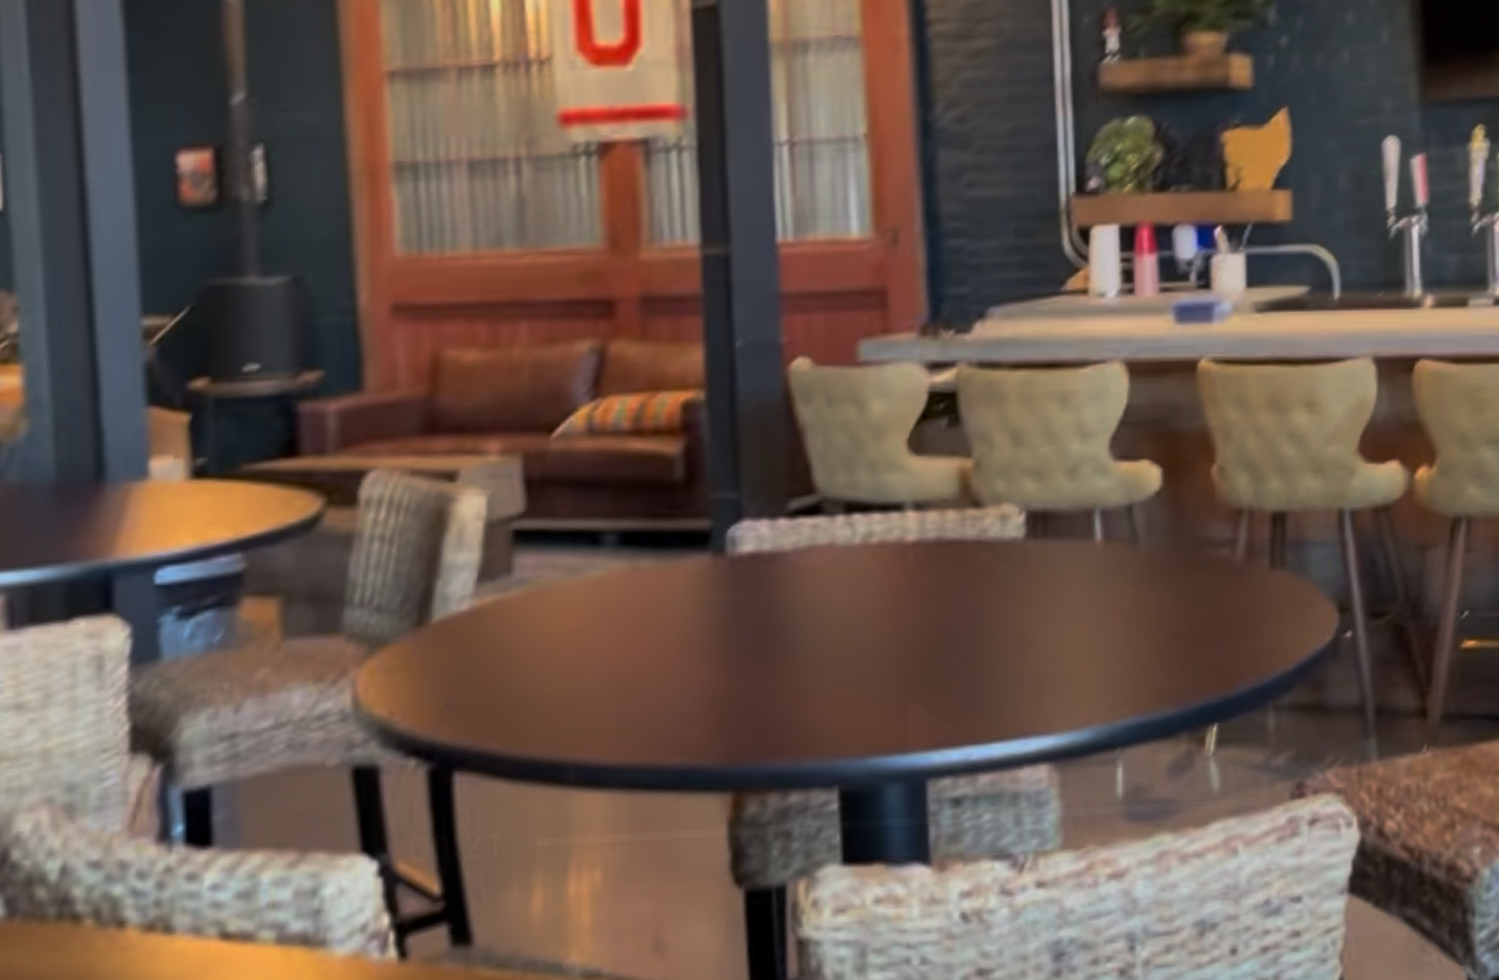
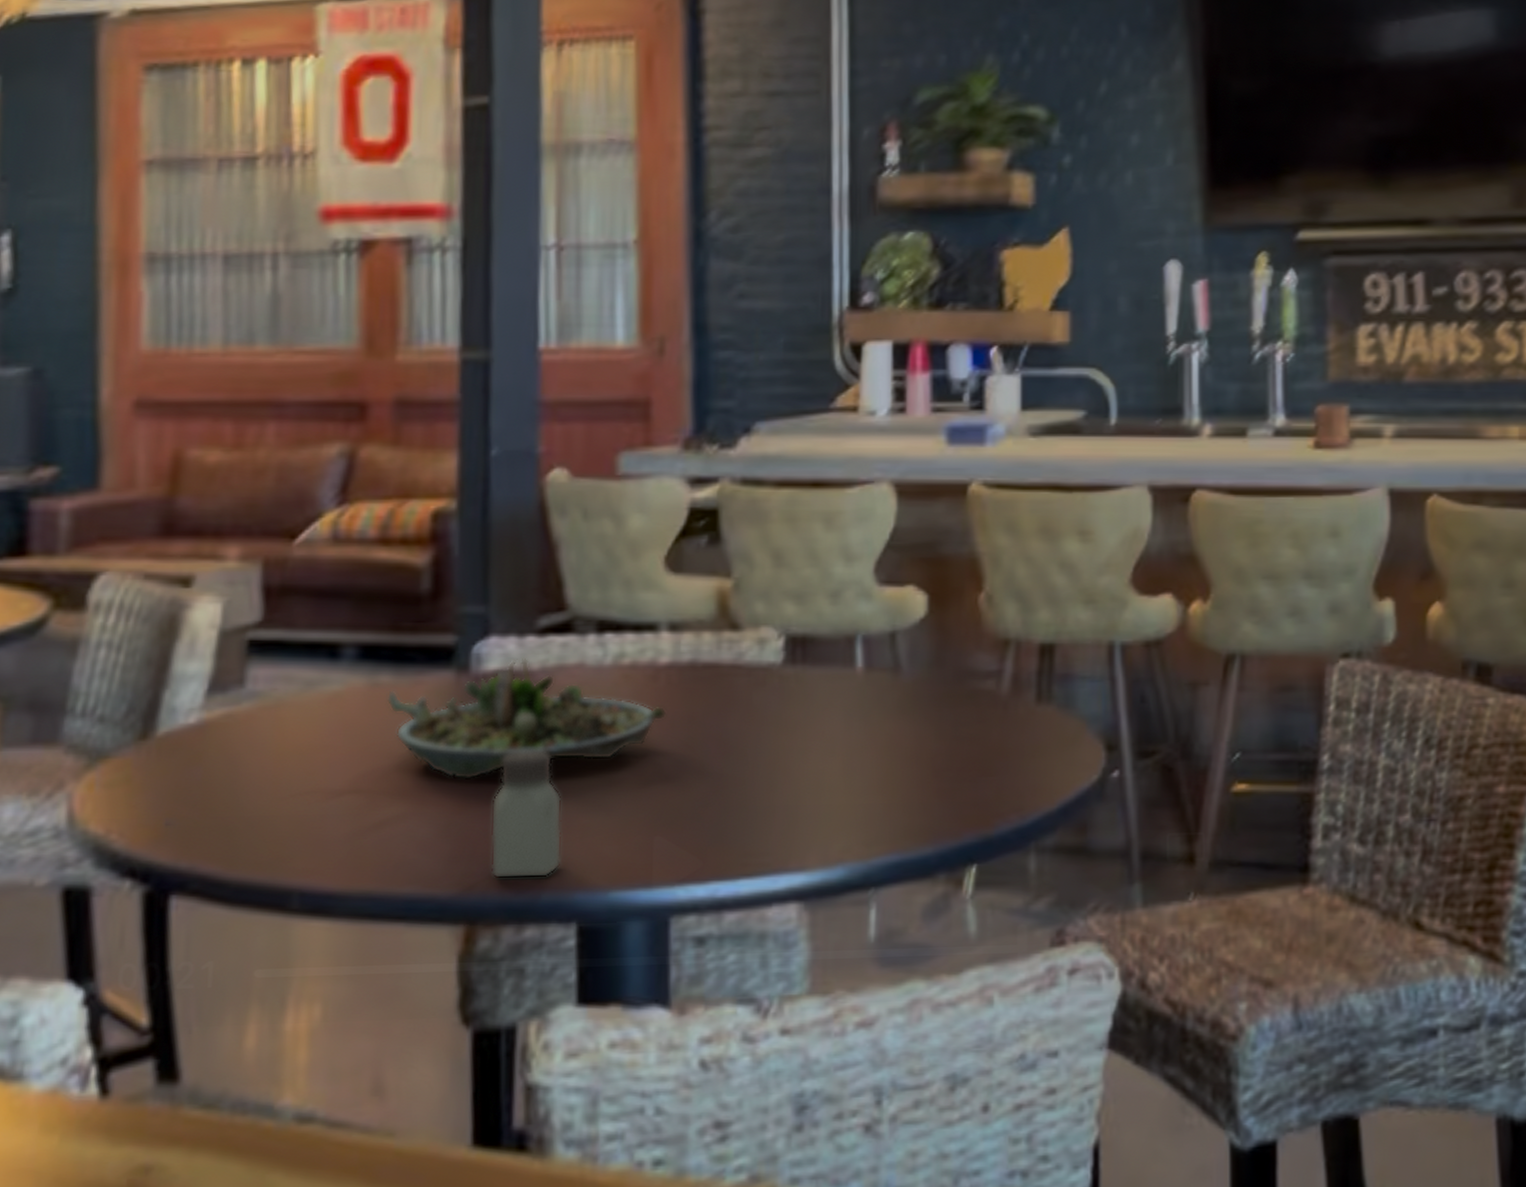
succulent planter: none [647,540,916,656] -> present [386,659,667,780]
saltshaker: none [752,627,821,749] -> present [490,750,562,879]

